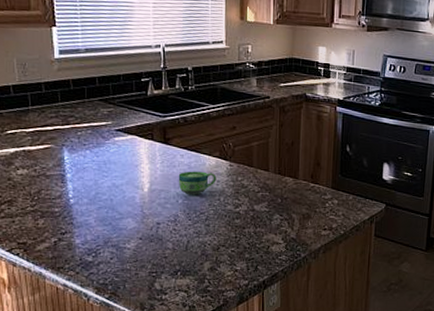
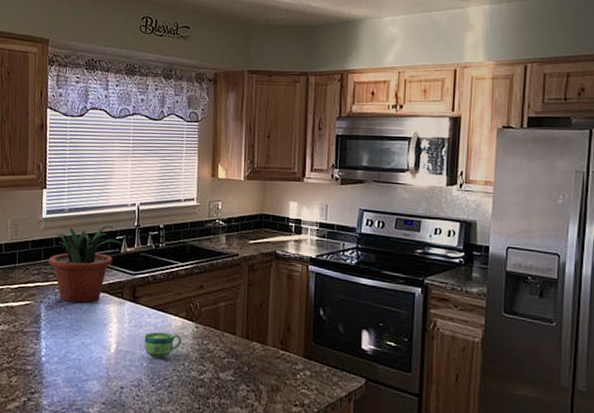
potted plant: none [67,67,151,145] -> present [48,225,124,303]

